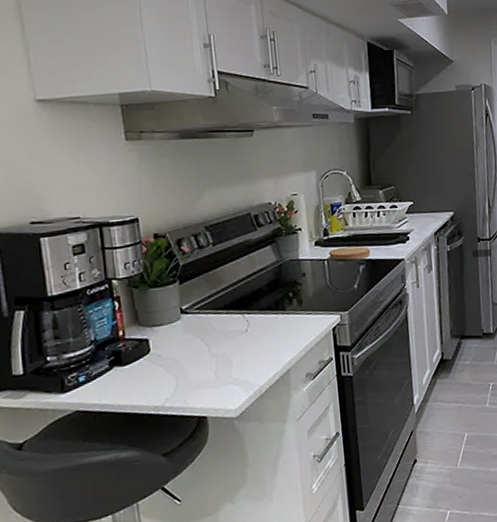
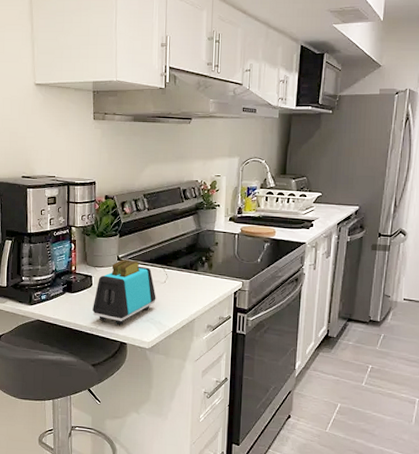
toaster: none [154,309,238,396] -> present [92,259,156,326]

